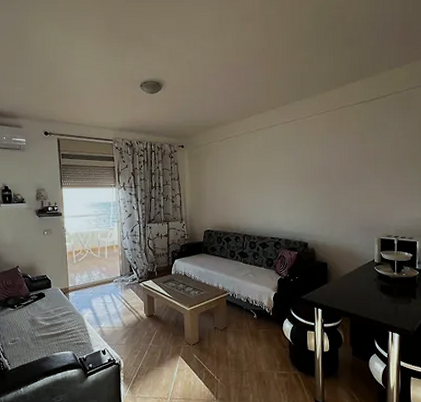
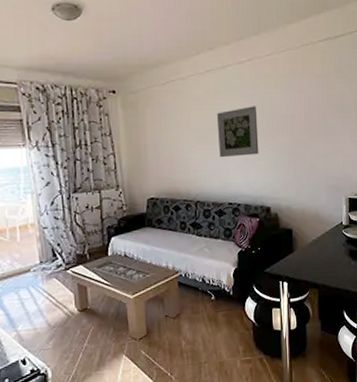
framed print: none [263,158,299,200] -> present [216,106,259,158]

